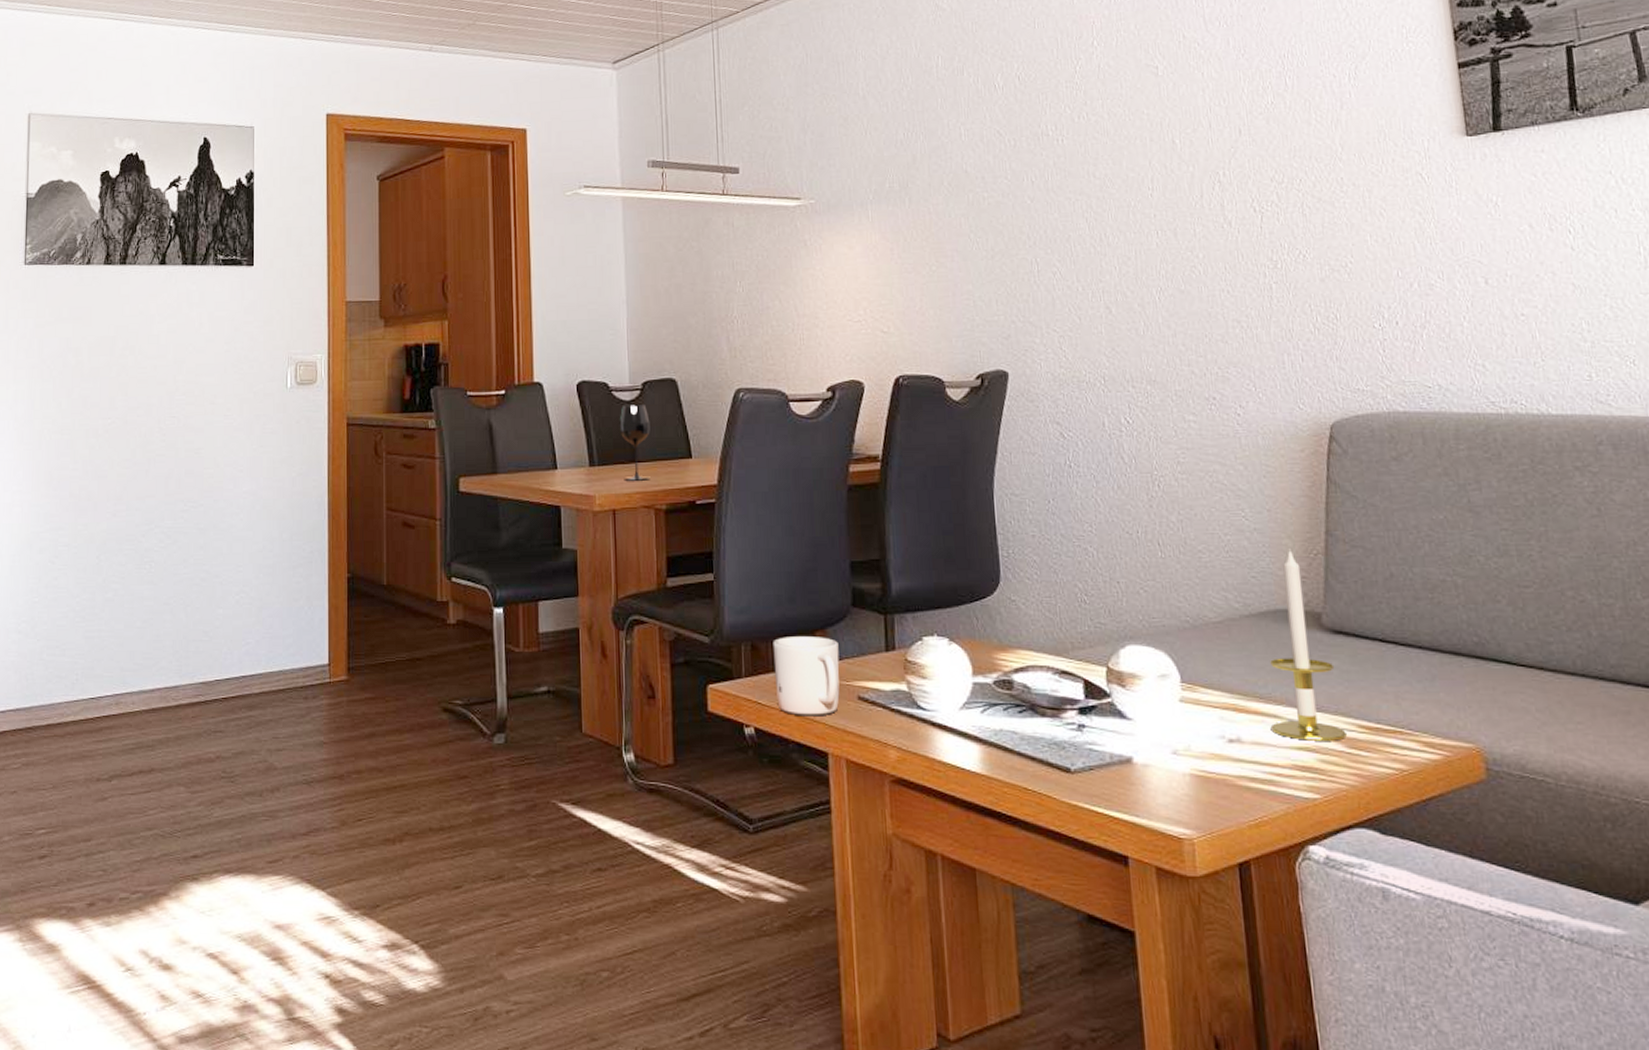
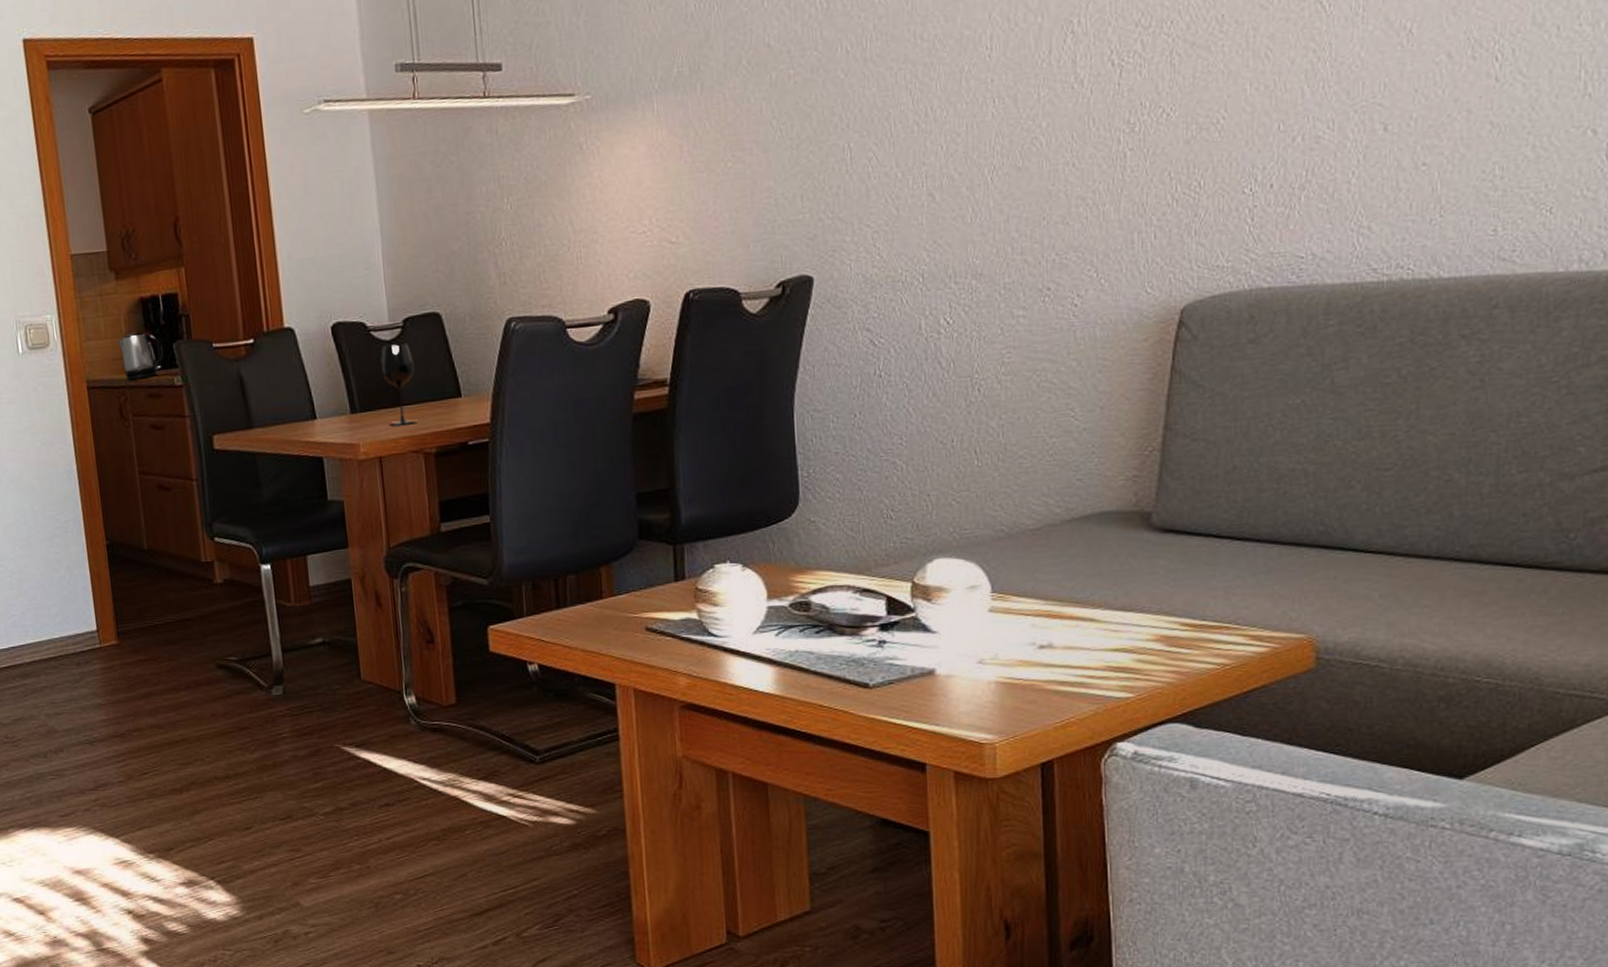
kettle: none [380,376,421,420] -> present [118,331,164,381]
mug: present [773,637,840,716] -> none [555,571,627,651]
candle: present [1270,547,1347,741] -> none [1085,445,1167,642]

